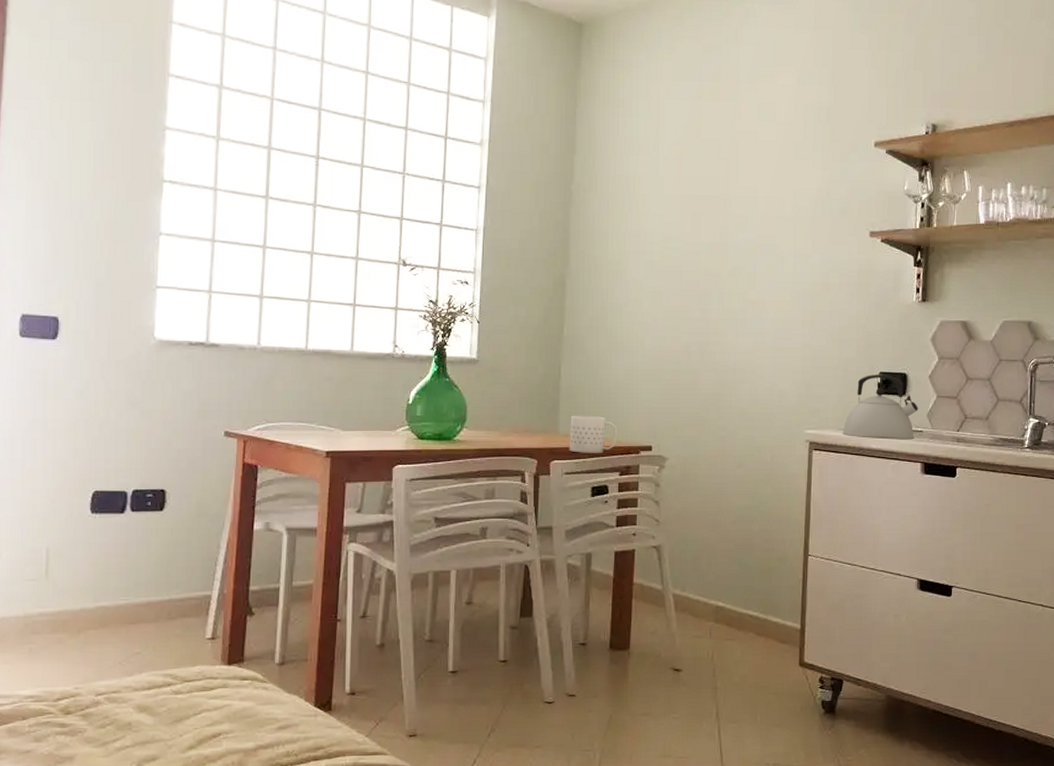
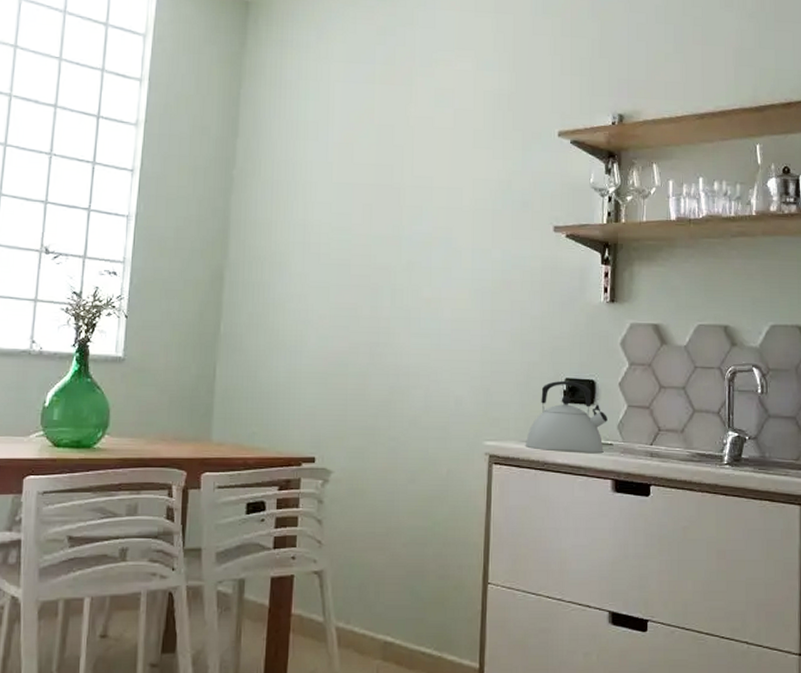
mug: present [569,415,618,454] -> none [222,421,277,466]

